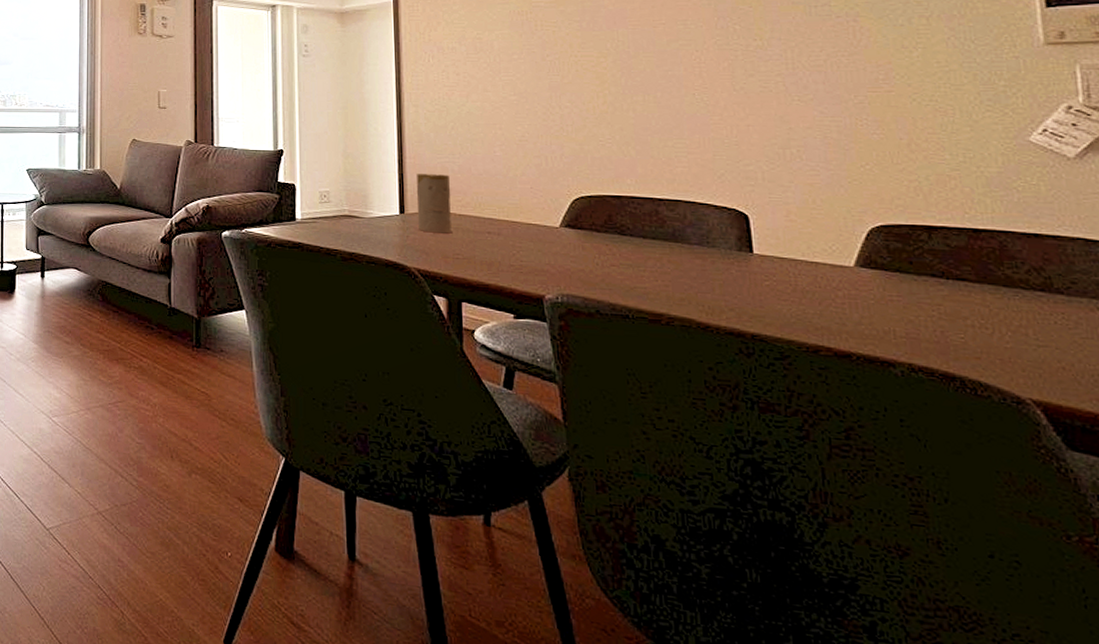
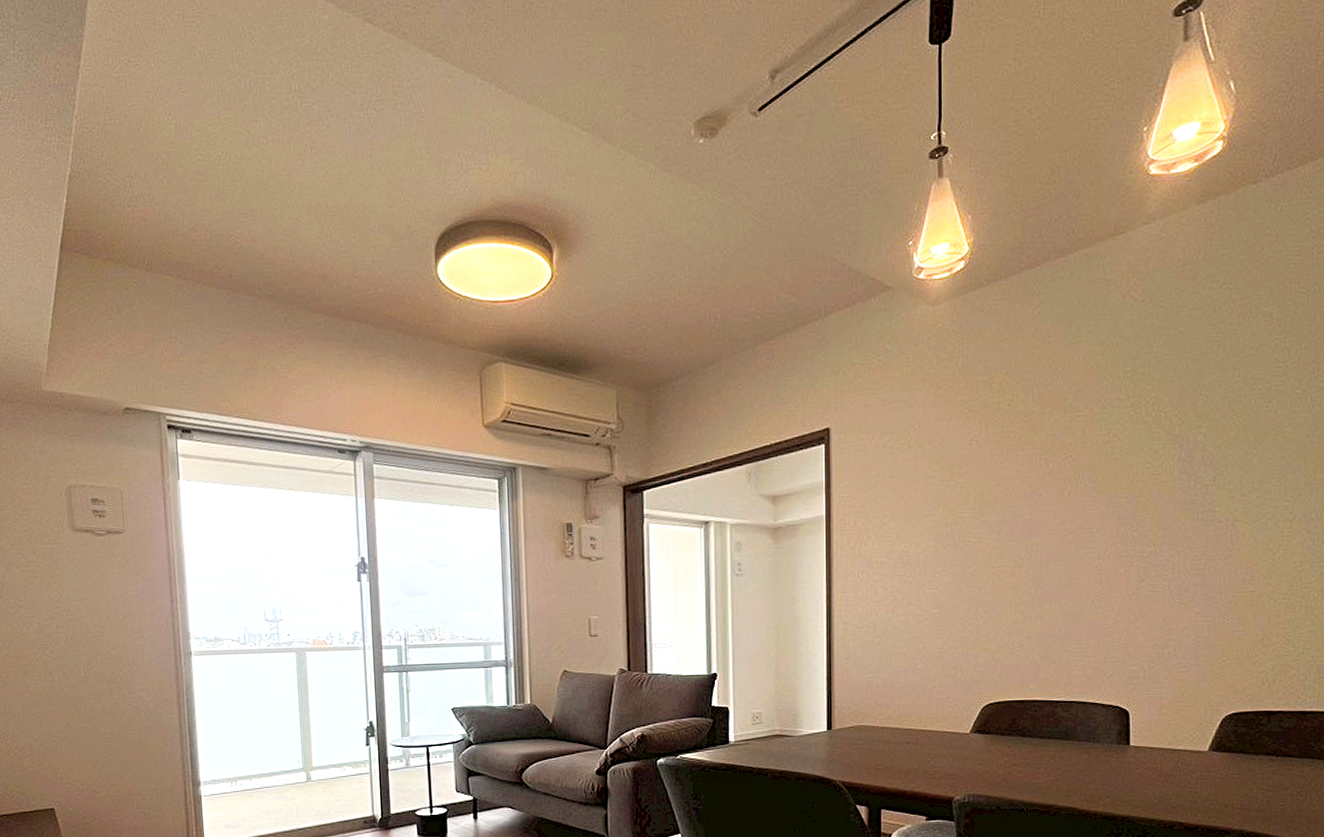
candle: present [416,174,451,234] -> none [843,689,875,747]

